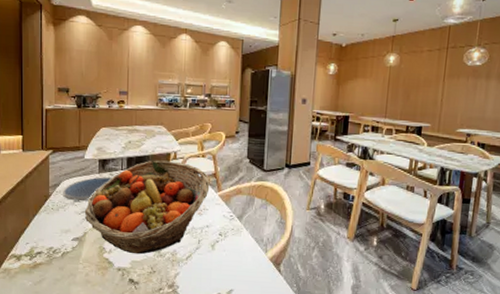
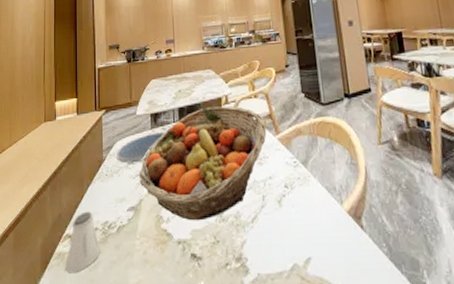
saltshaker: none [11,237,45,286] -> present [65,211,101,274]

